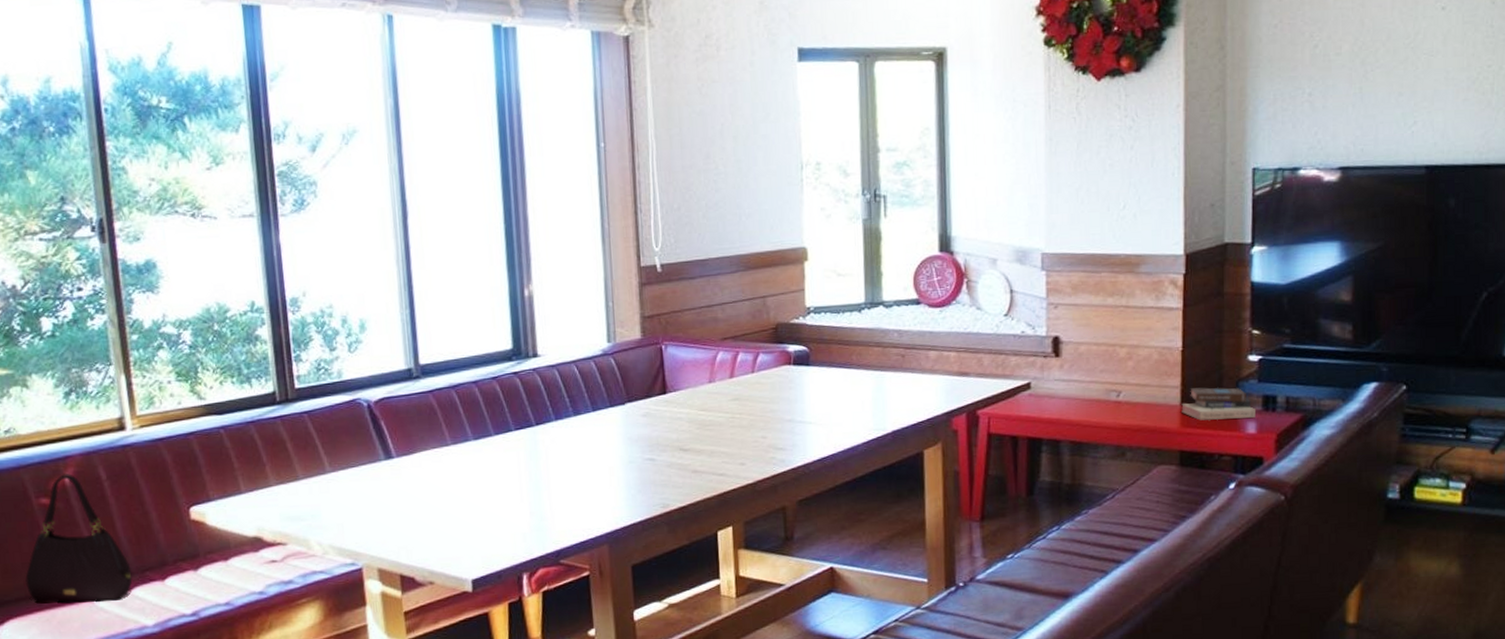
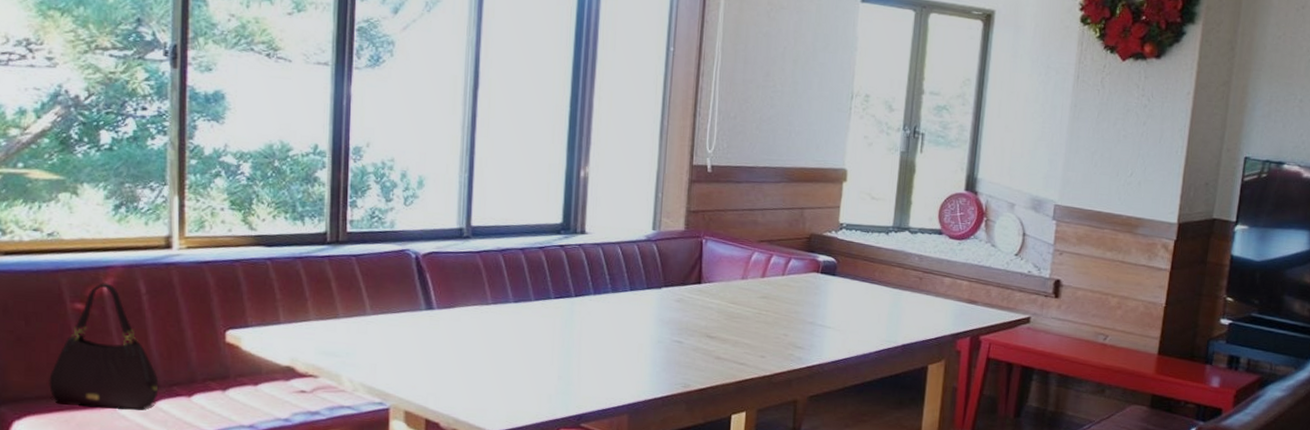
books: present [1181,387,1257,421] -> none [1158,341,1222,374]

